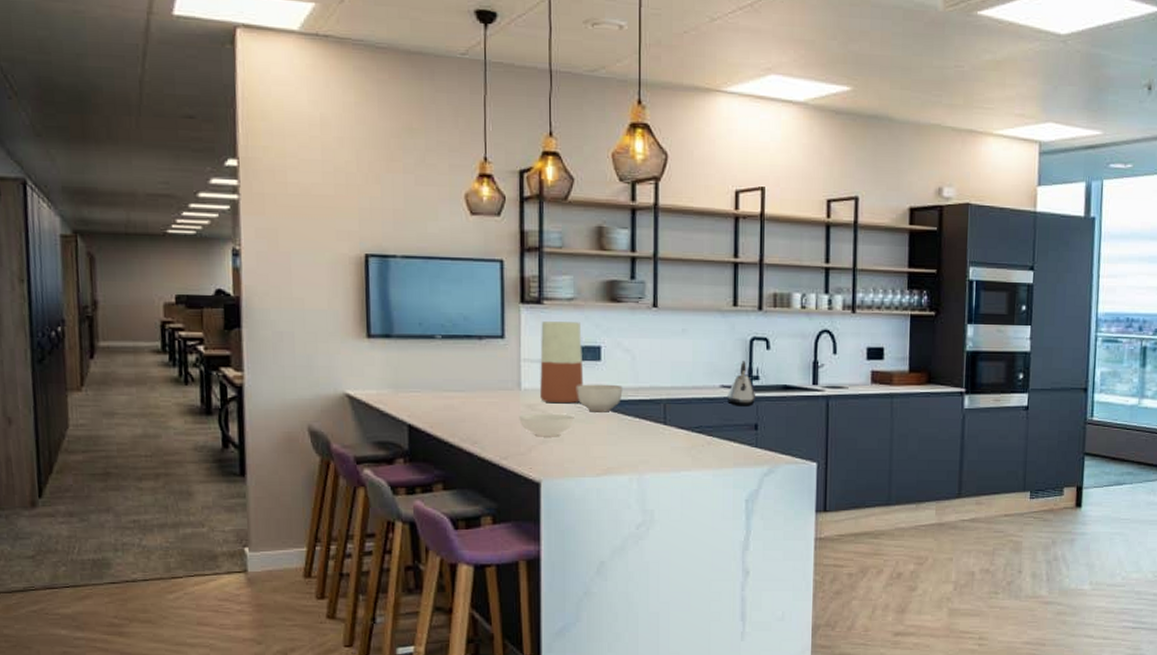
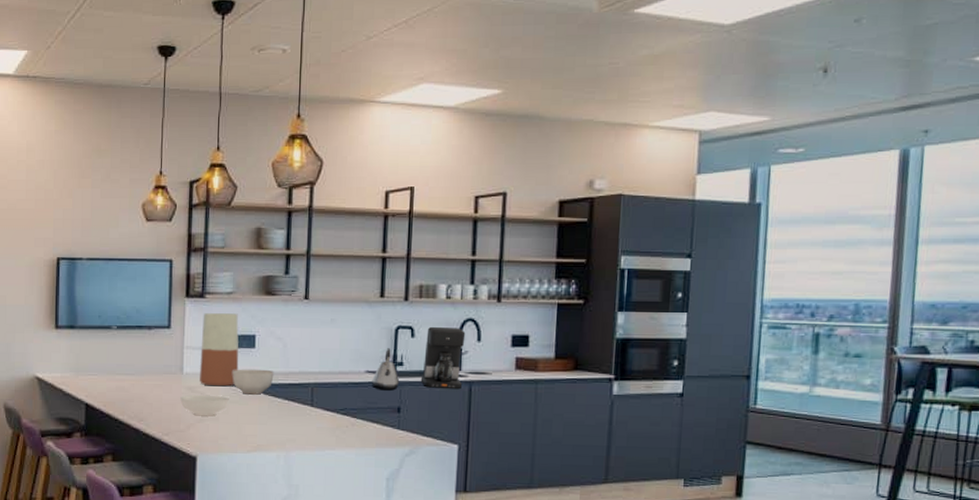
coffee maker: none [777,338,821,405] -> present [420,326,466,390]

